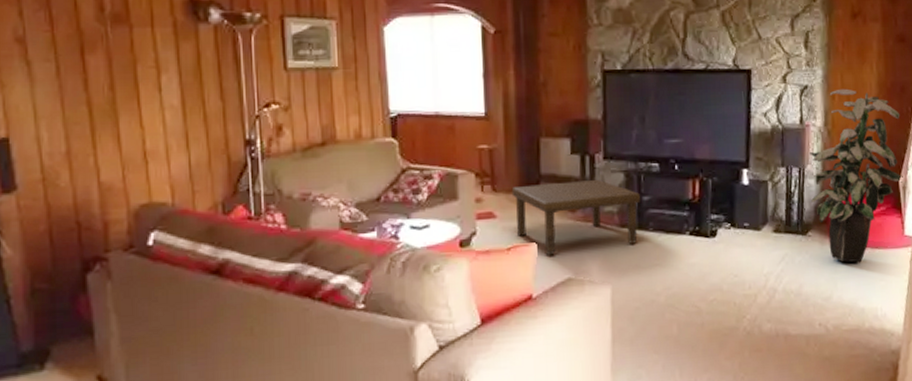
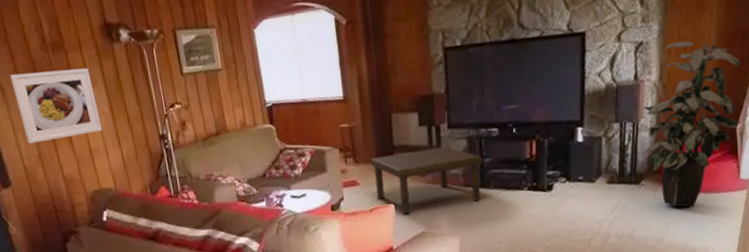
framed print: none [44,46,166,137] -> present [10,67,102,144]

